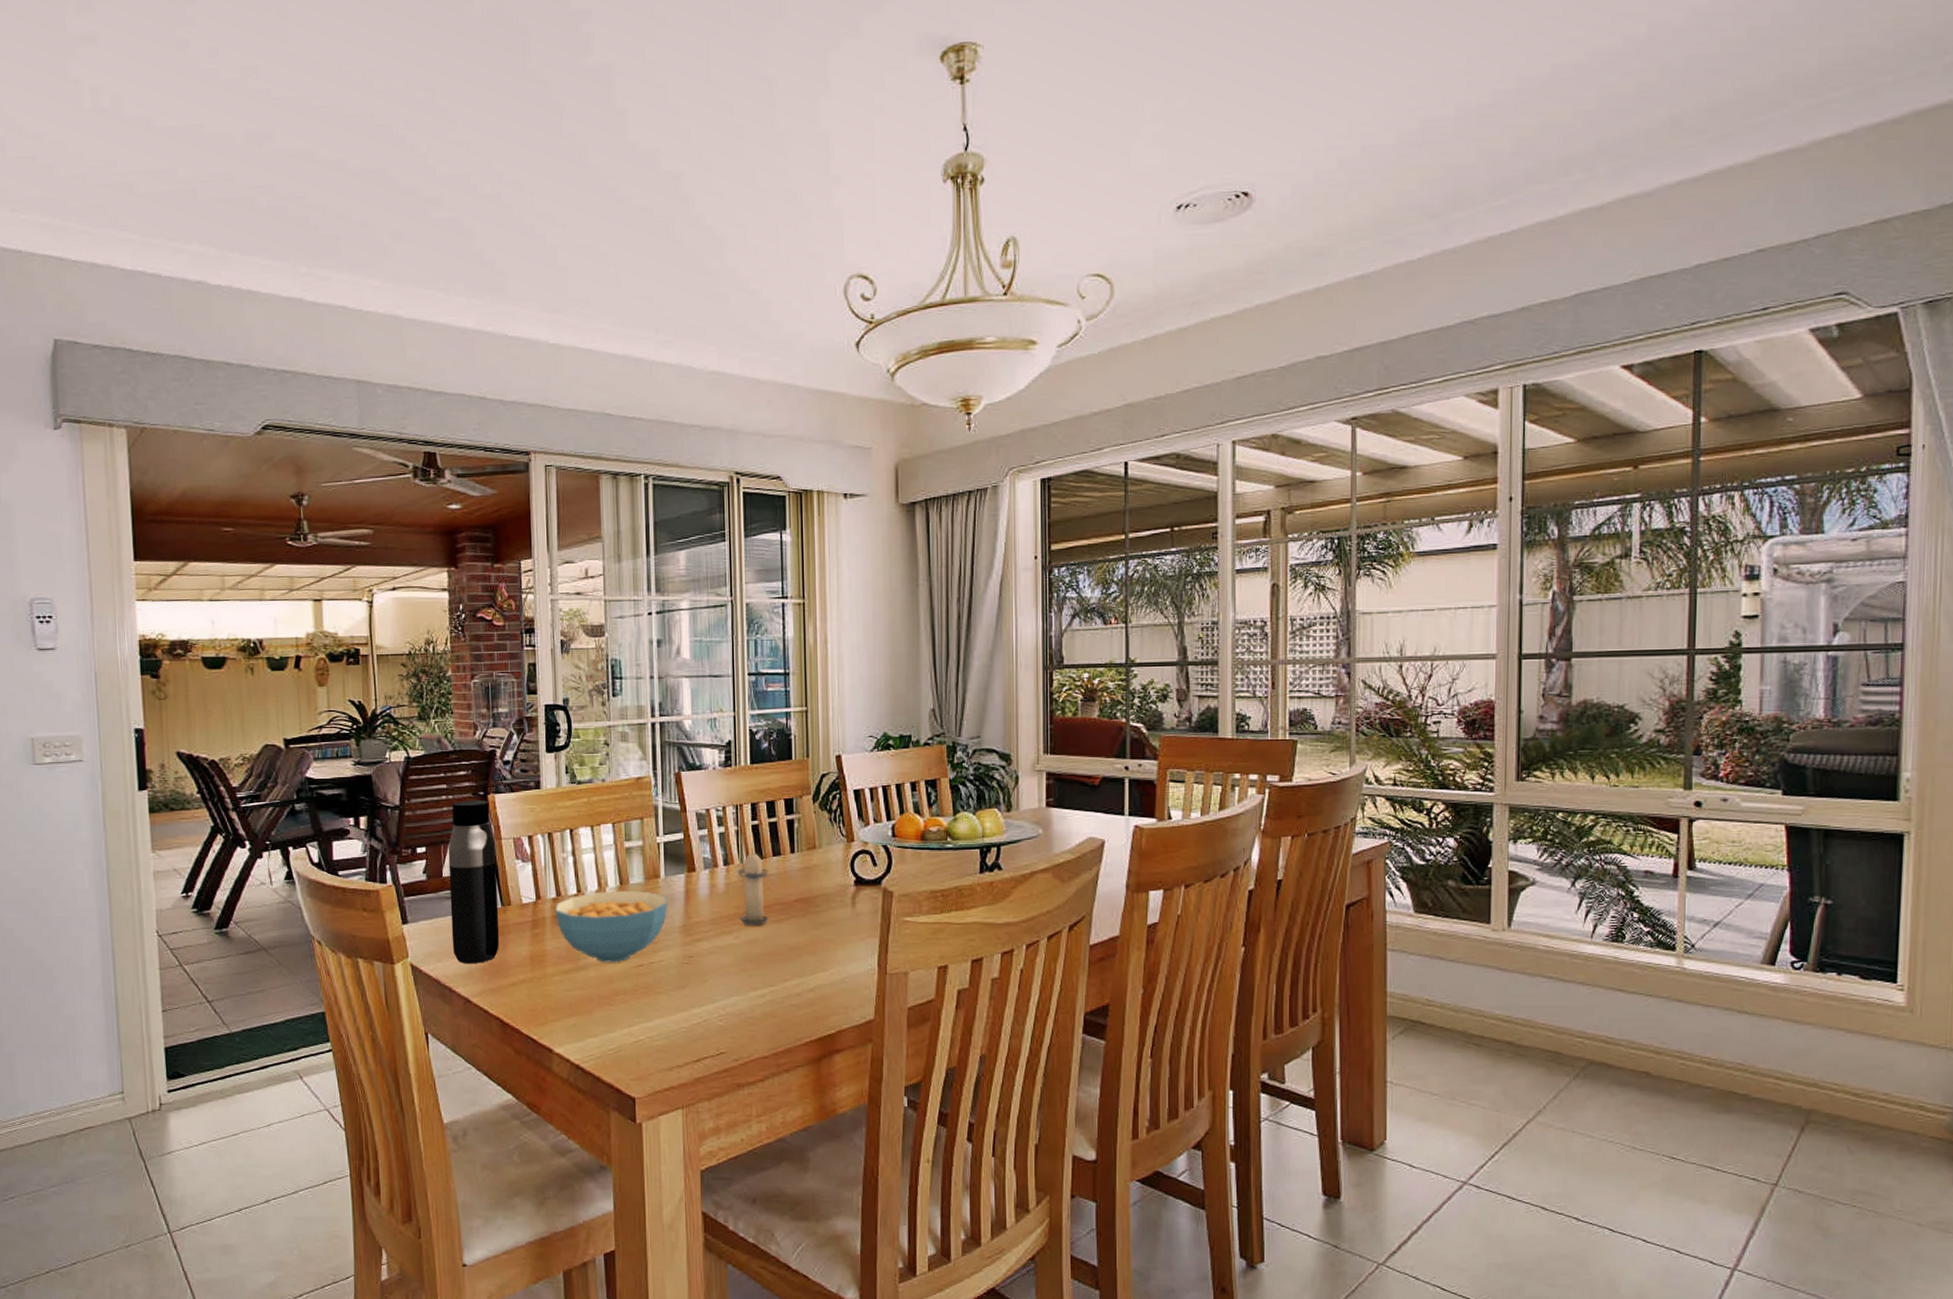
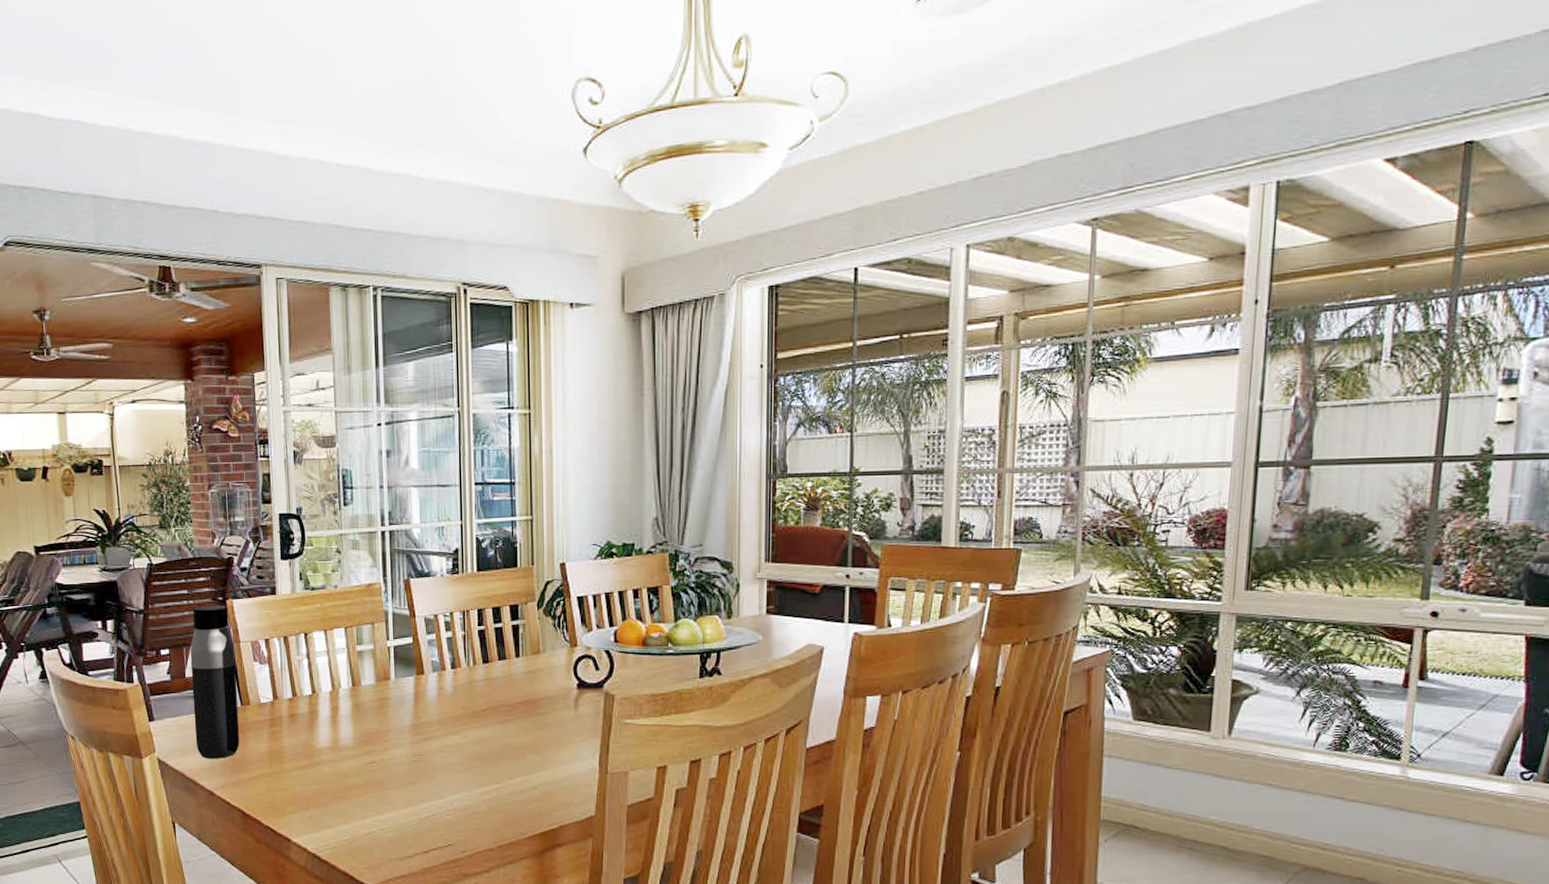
cereal bowl: present [555,890,668,963] -> none [291,691,398,760]
candle: present [737,848,769,926] -> none [464,652,495,726]

